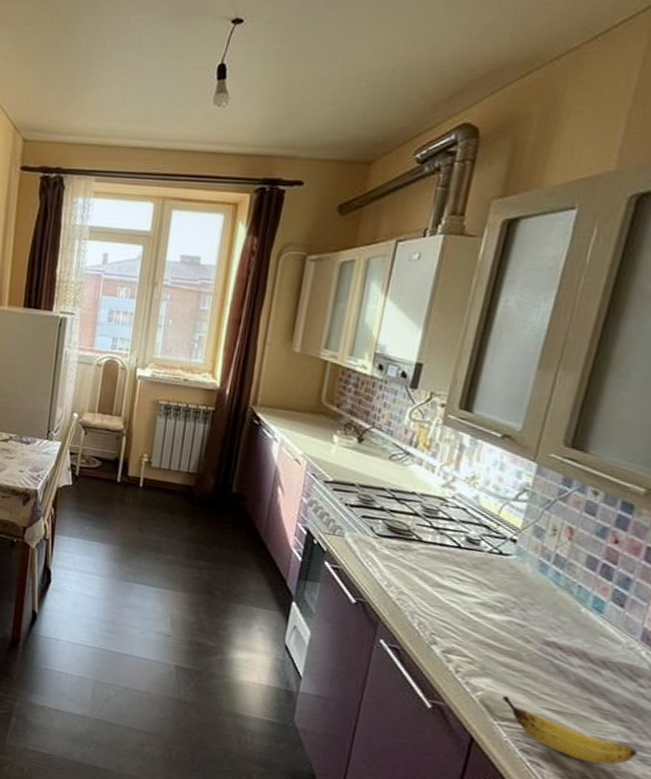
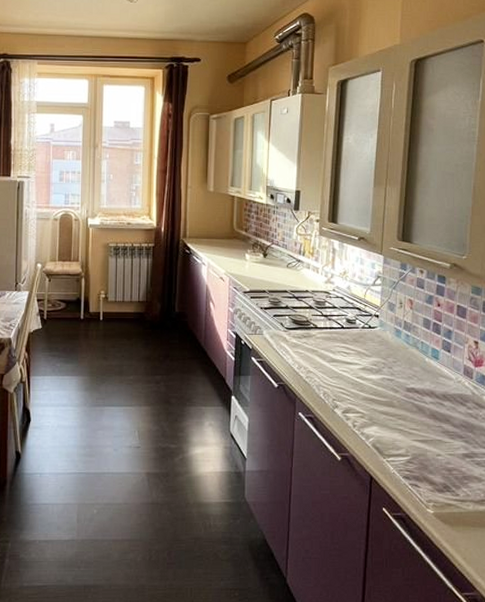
banana: present [502,696,638,765] -> none [387,437,474,475]

